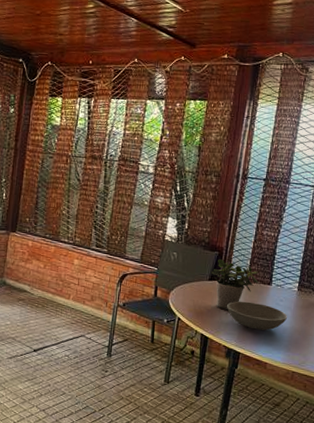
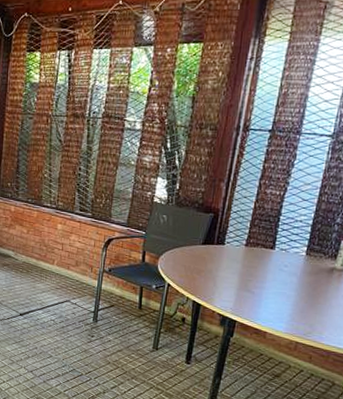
potted plant: present [211,259,259,310] -> none [205,222,260,276]
bowl: present [227,301,287,331] -> none [222,266,292,298]

